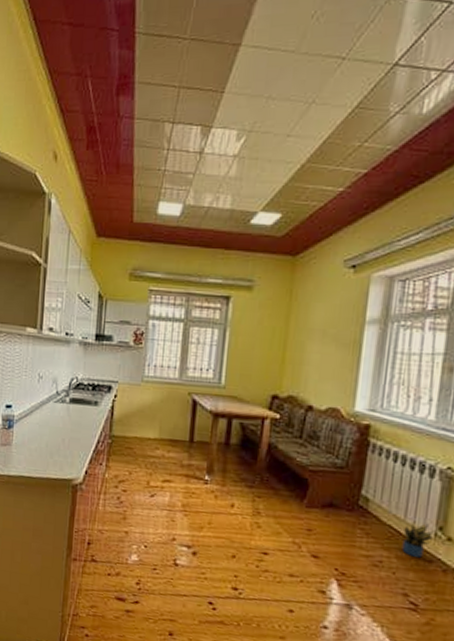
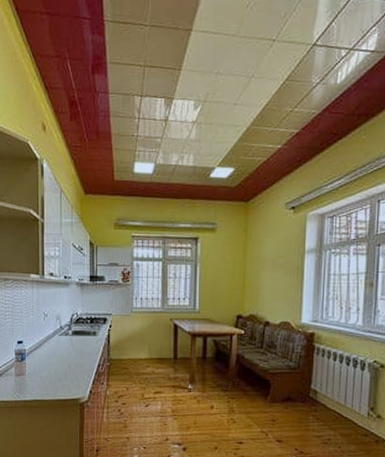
potted plant: present [402,521,433,558] -> none [344,405,367,433]

